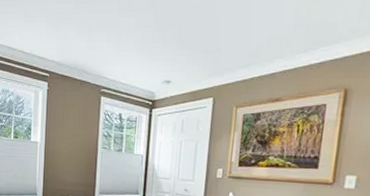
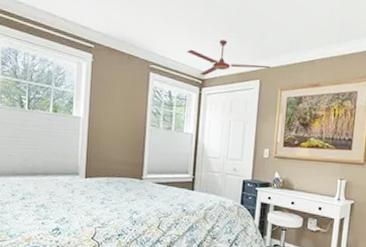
ceiling fan: none [136,59,226,97] -> present [186,40,271,76]

